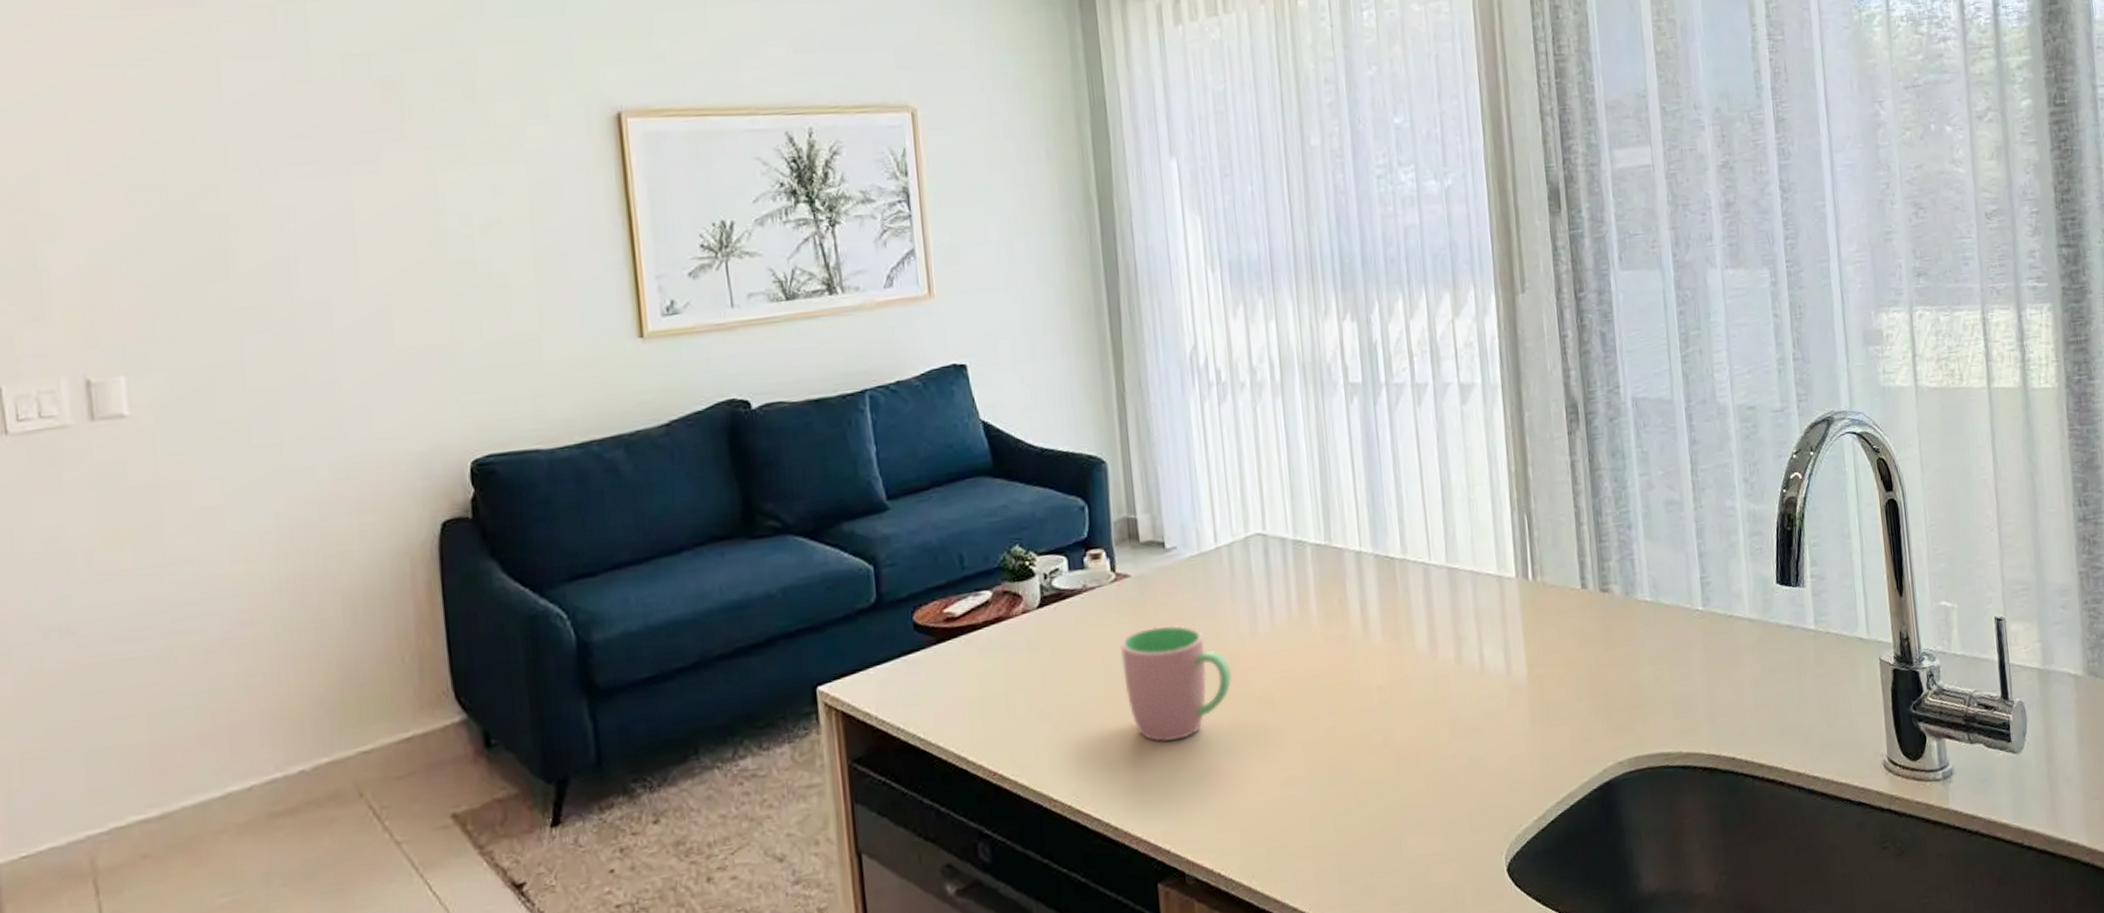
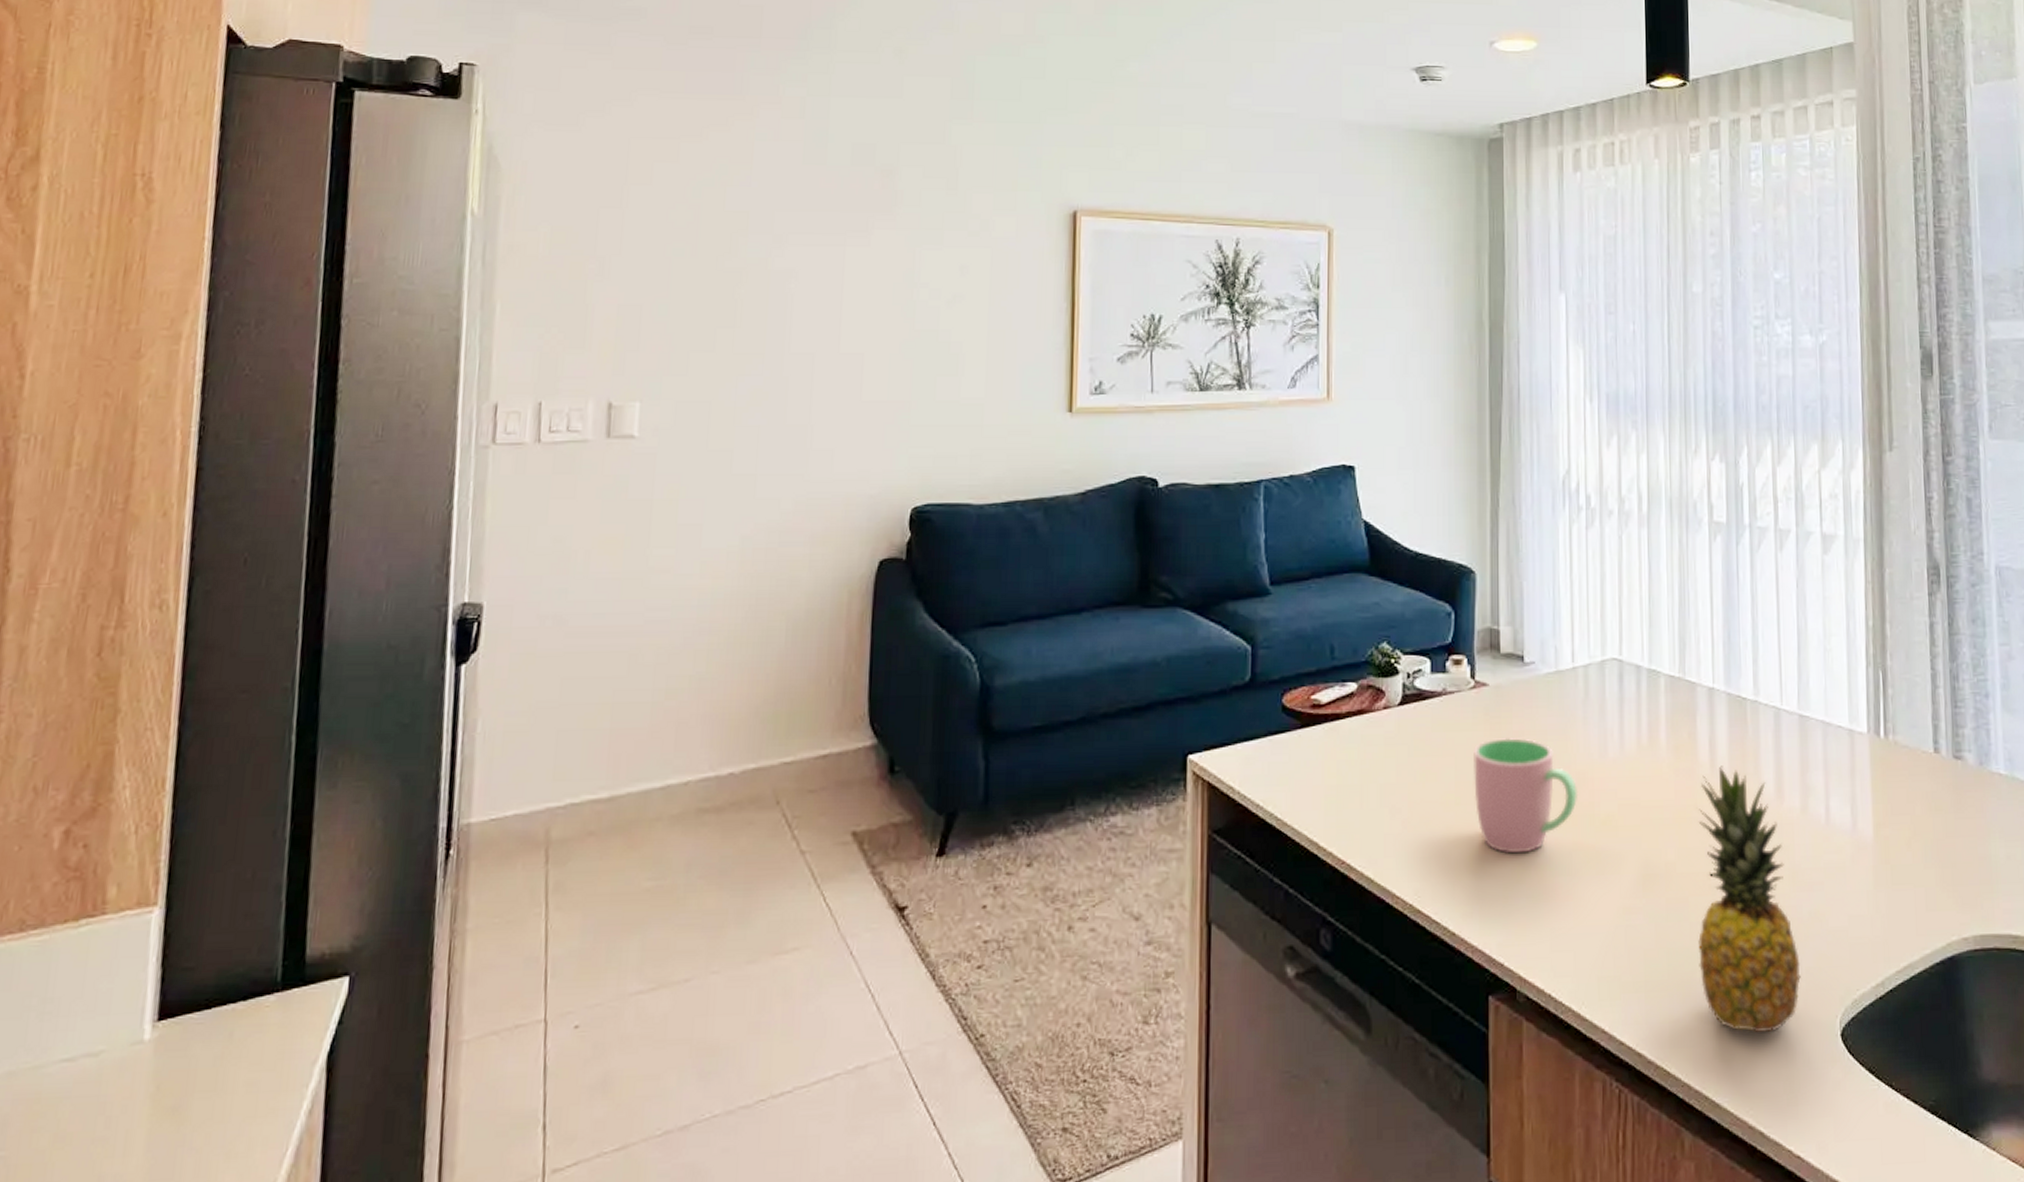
fruit: none [1354,627,1466,881] -> present [1698,766,1801,1032]

